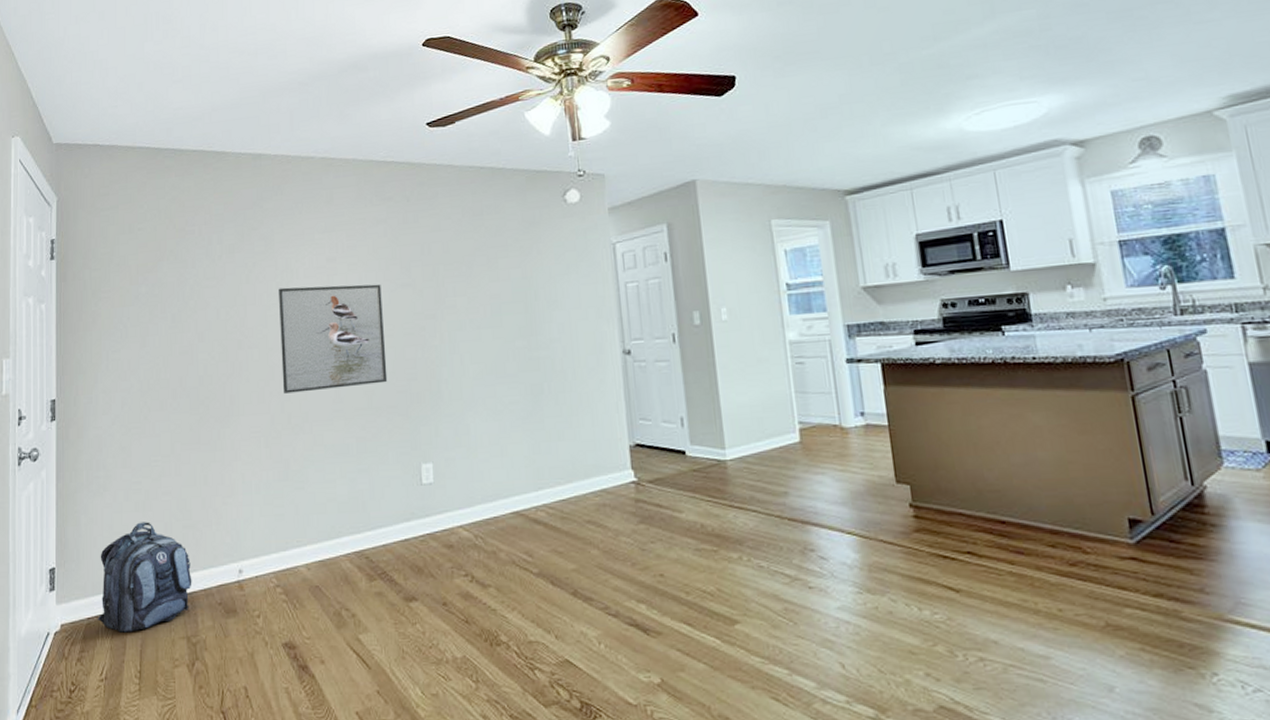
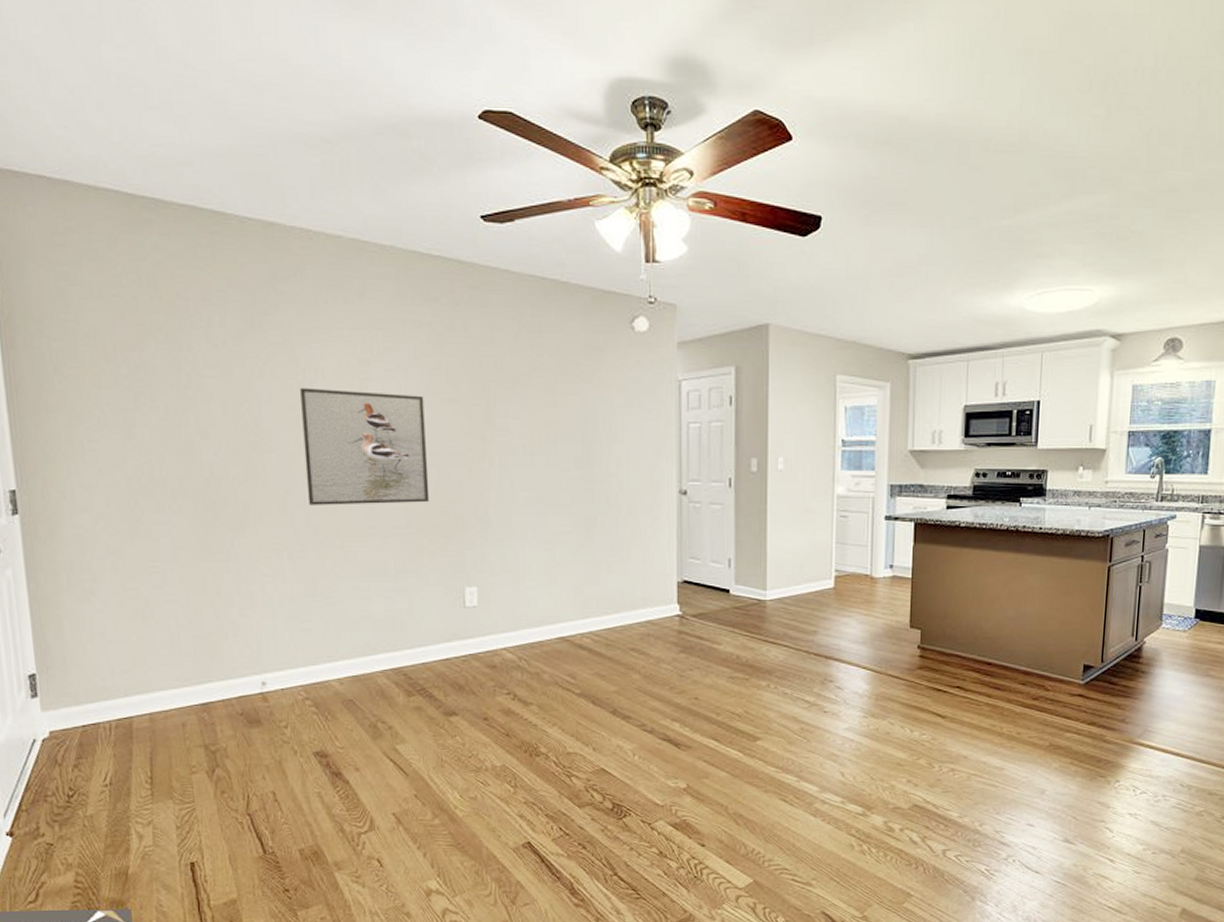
backpack: present [97,522,192,633] -> none [92,630,208,740]

